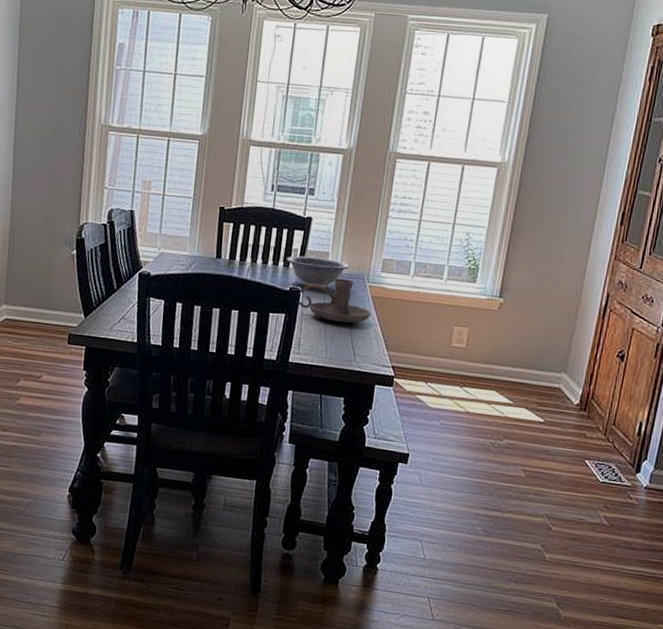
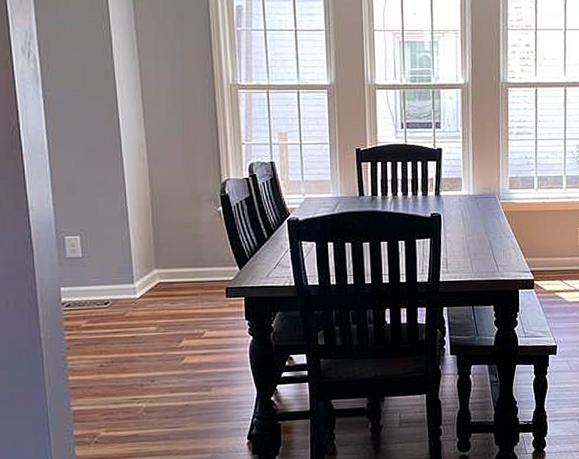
decorative bowl: present [286,256,350,288] -> none [424,183,482,211]
candle holder: present [297,278,372,323] -> none [439,199,507,239]

